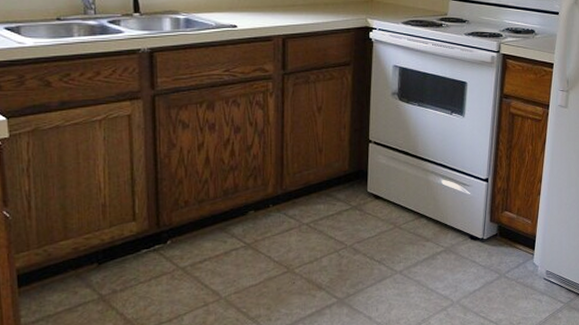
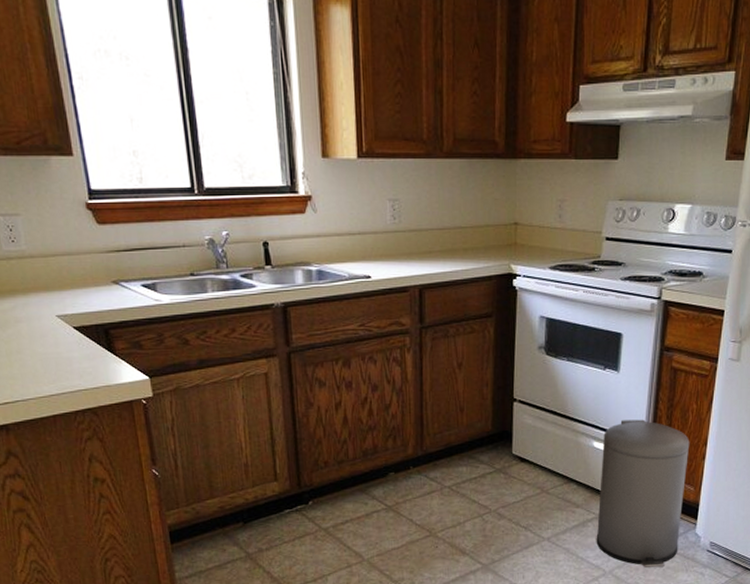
pedal bin: none [444,159,527,297] -> present [596,419,690,569]

